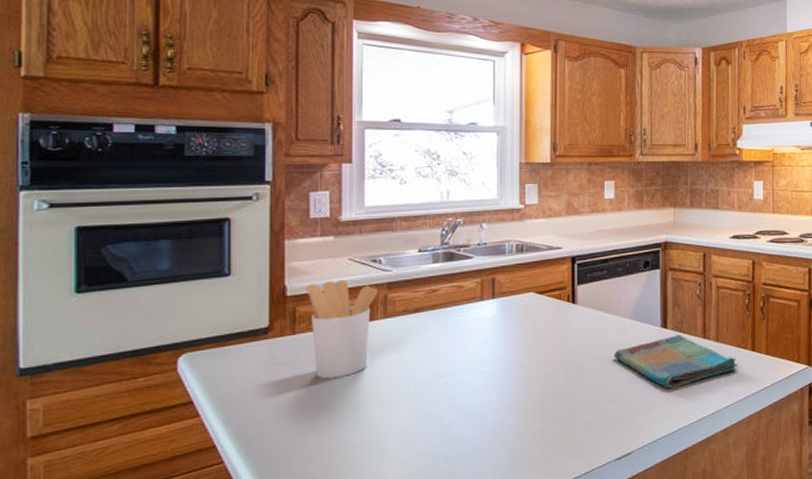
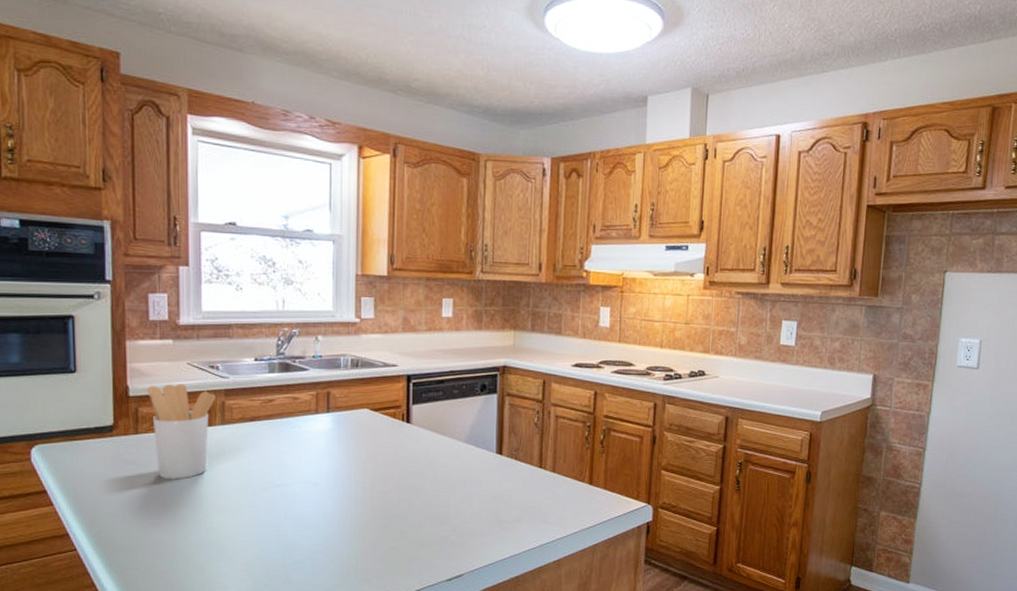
dish towel: present [613,335,738,389] -> none [447,462,574,516]

